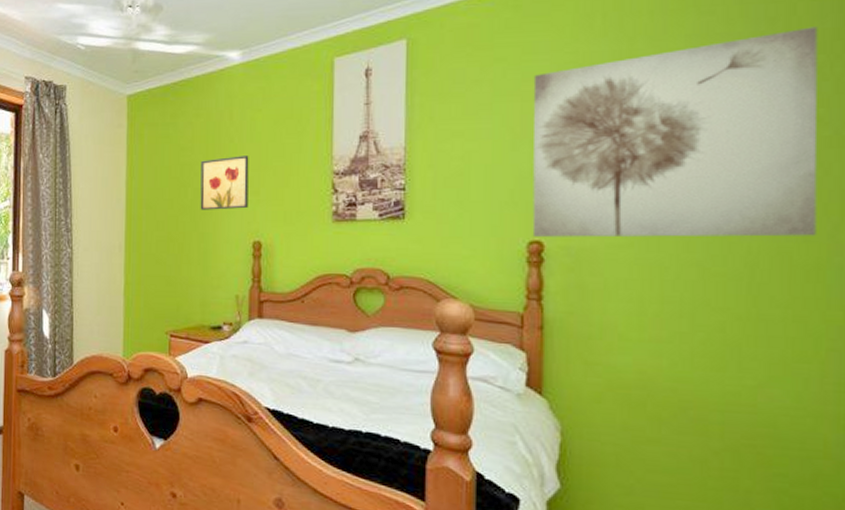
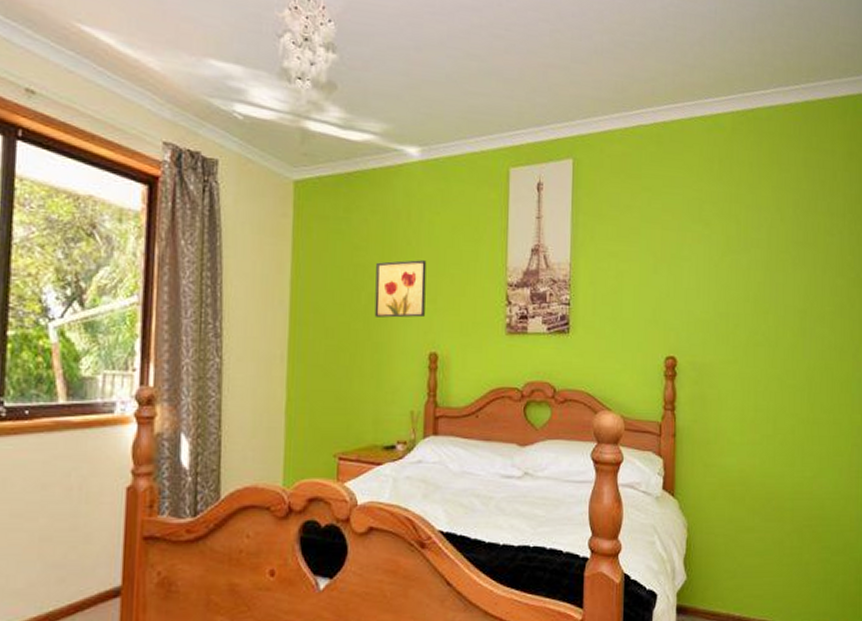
wall art: present [532,26,818,238] -> none [668,191,848,356]

